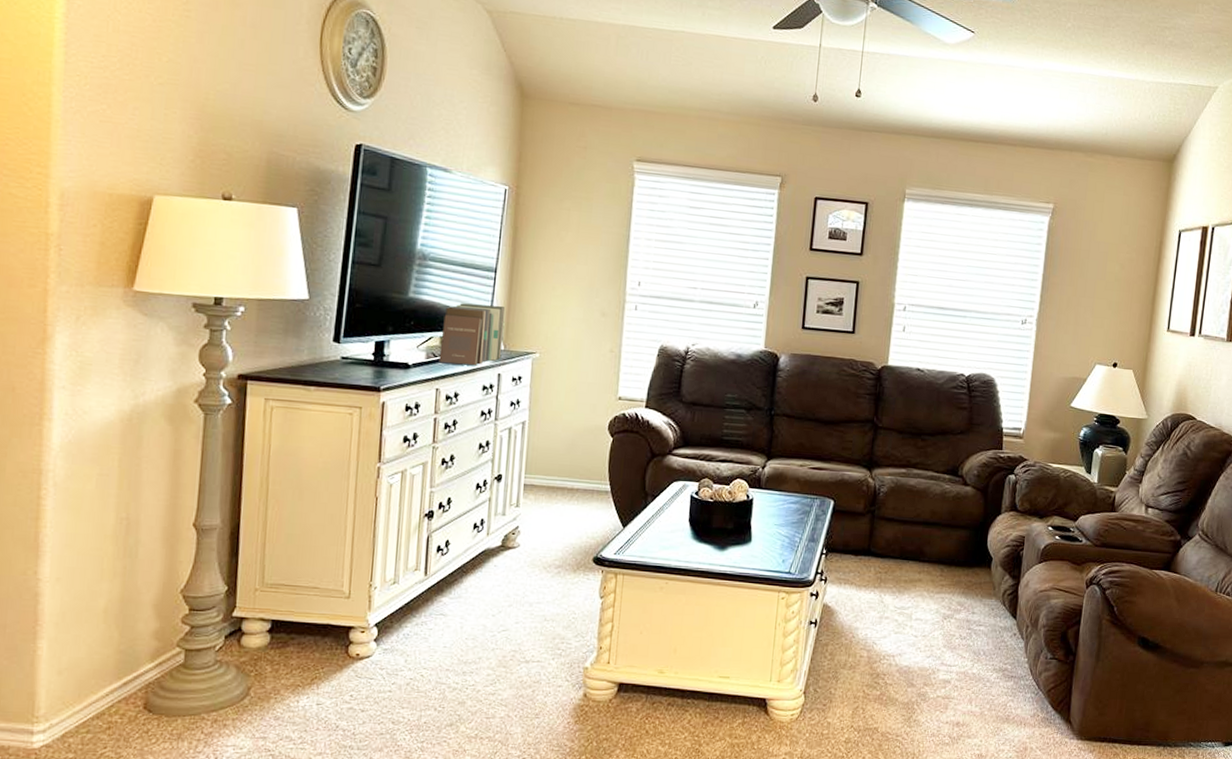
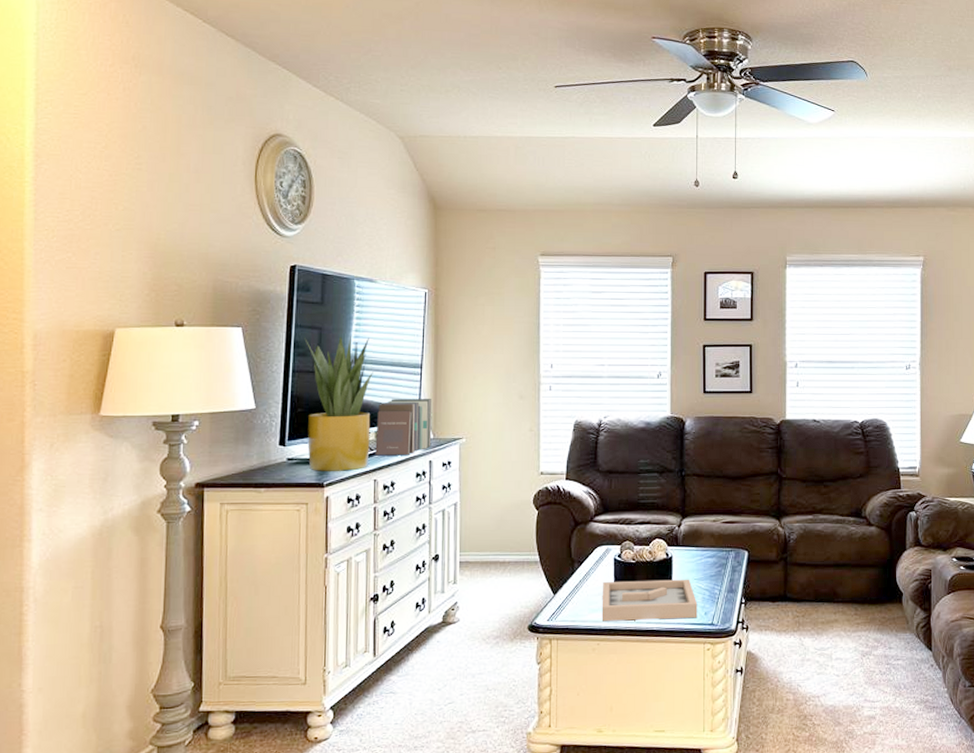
planter: none [364,227,442,377] -> present [304,336,373,471]
decorative tray: none [672,519,776,565] -> present [601,579,698,622]

